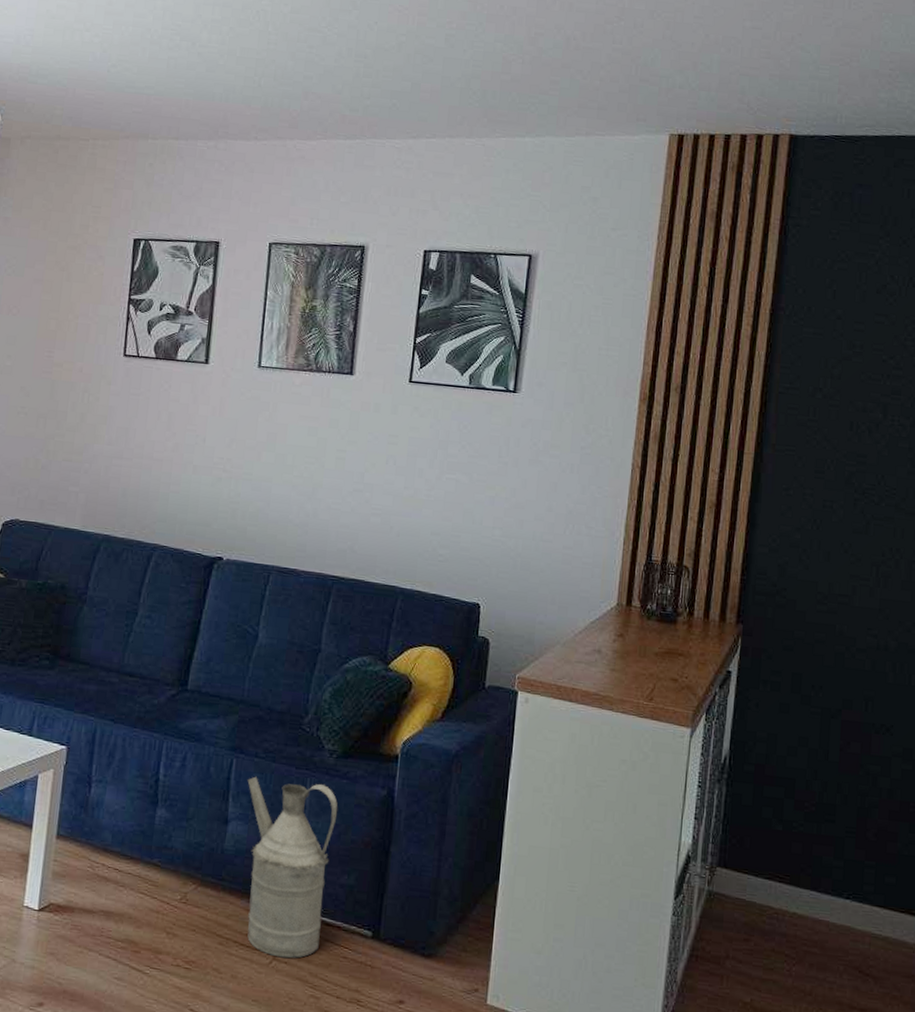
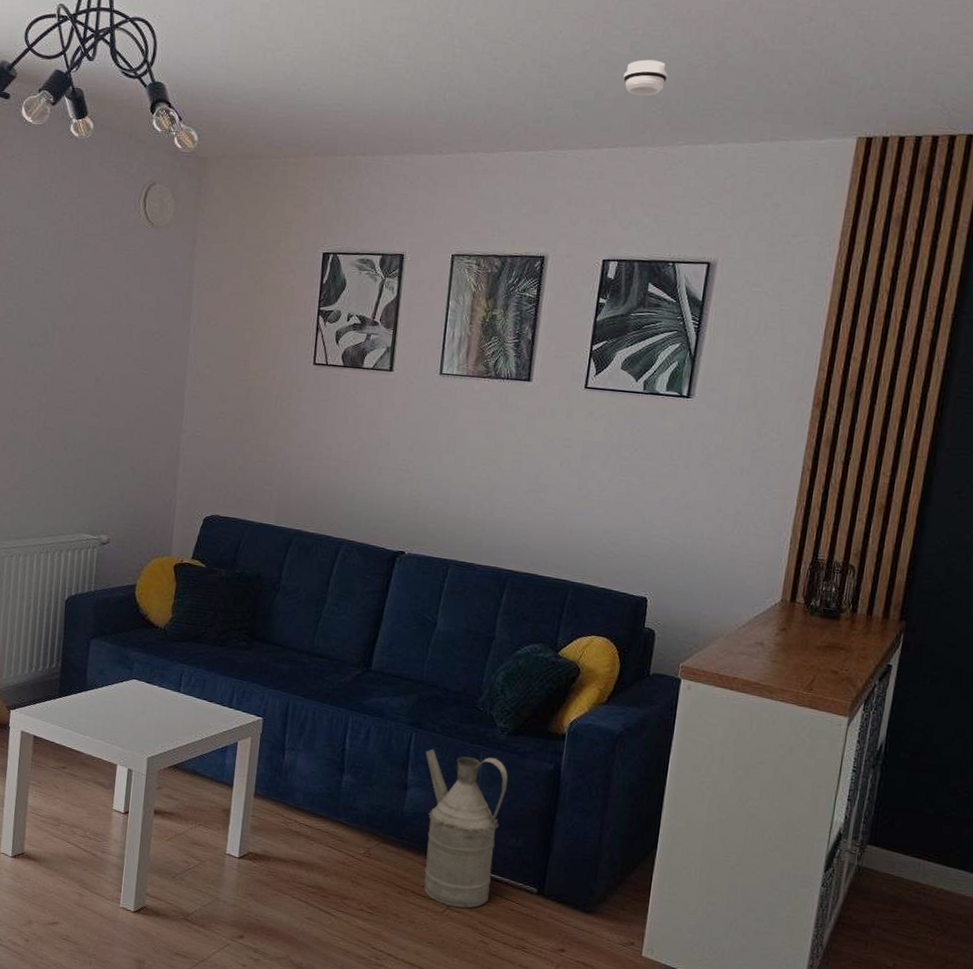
smoke detector: none [439,52,483,88] -> present [623,59,668,96]

